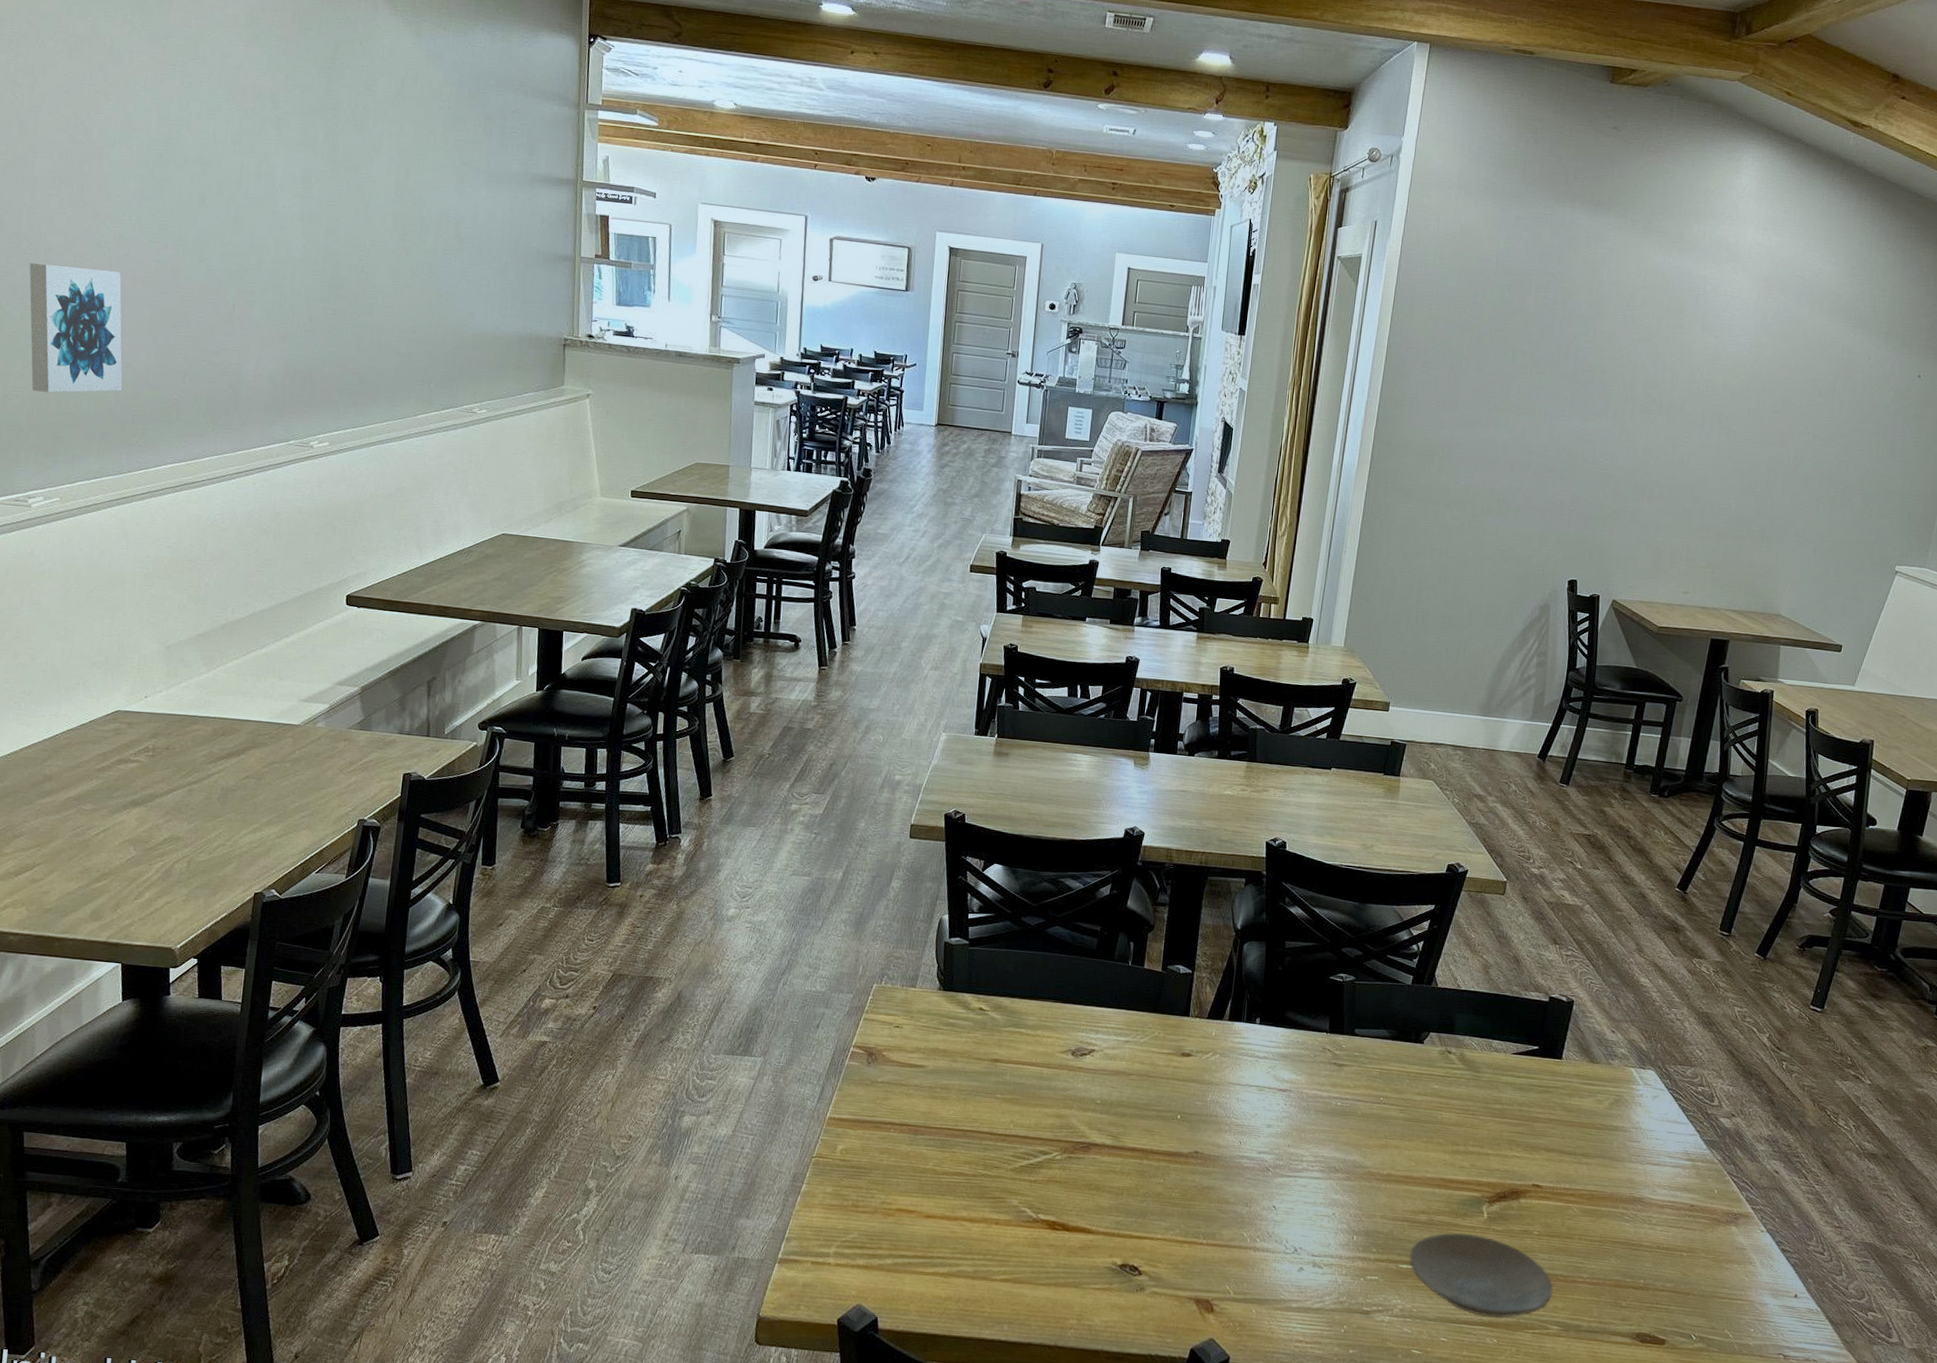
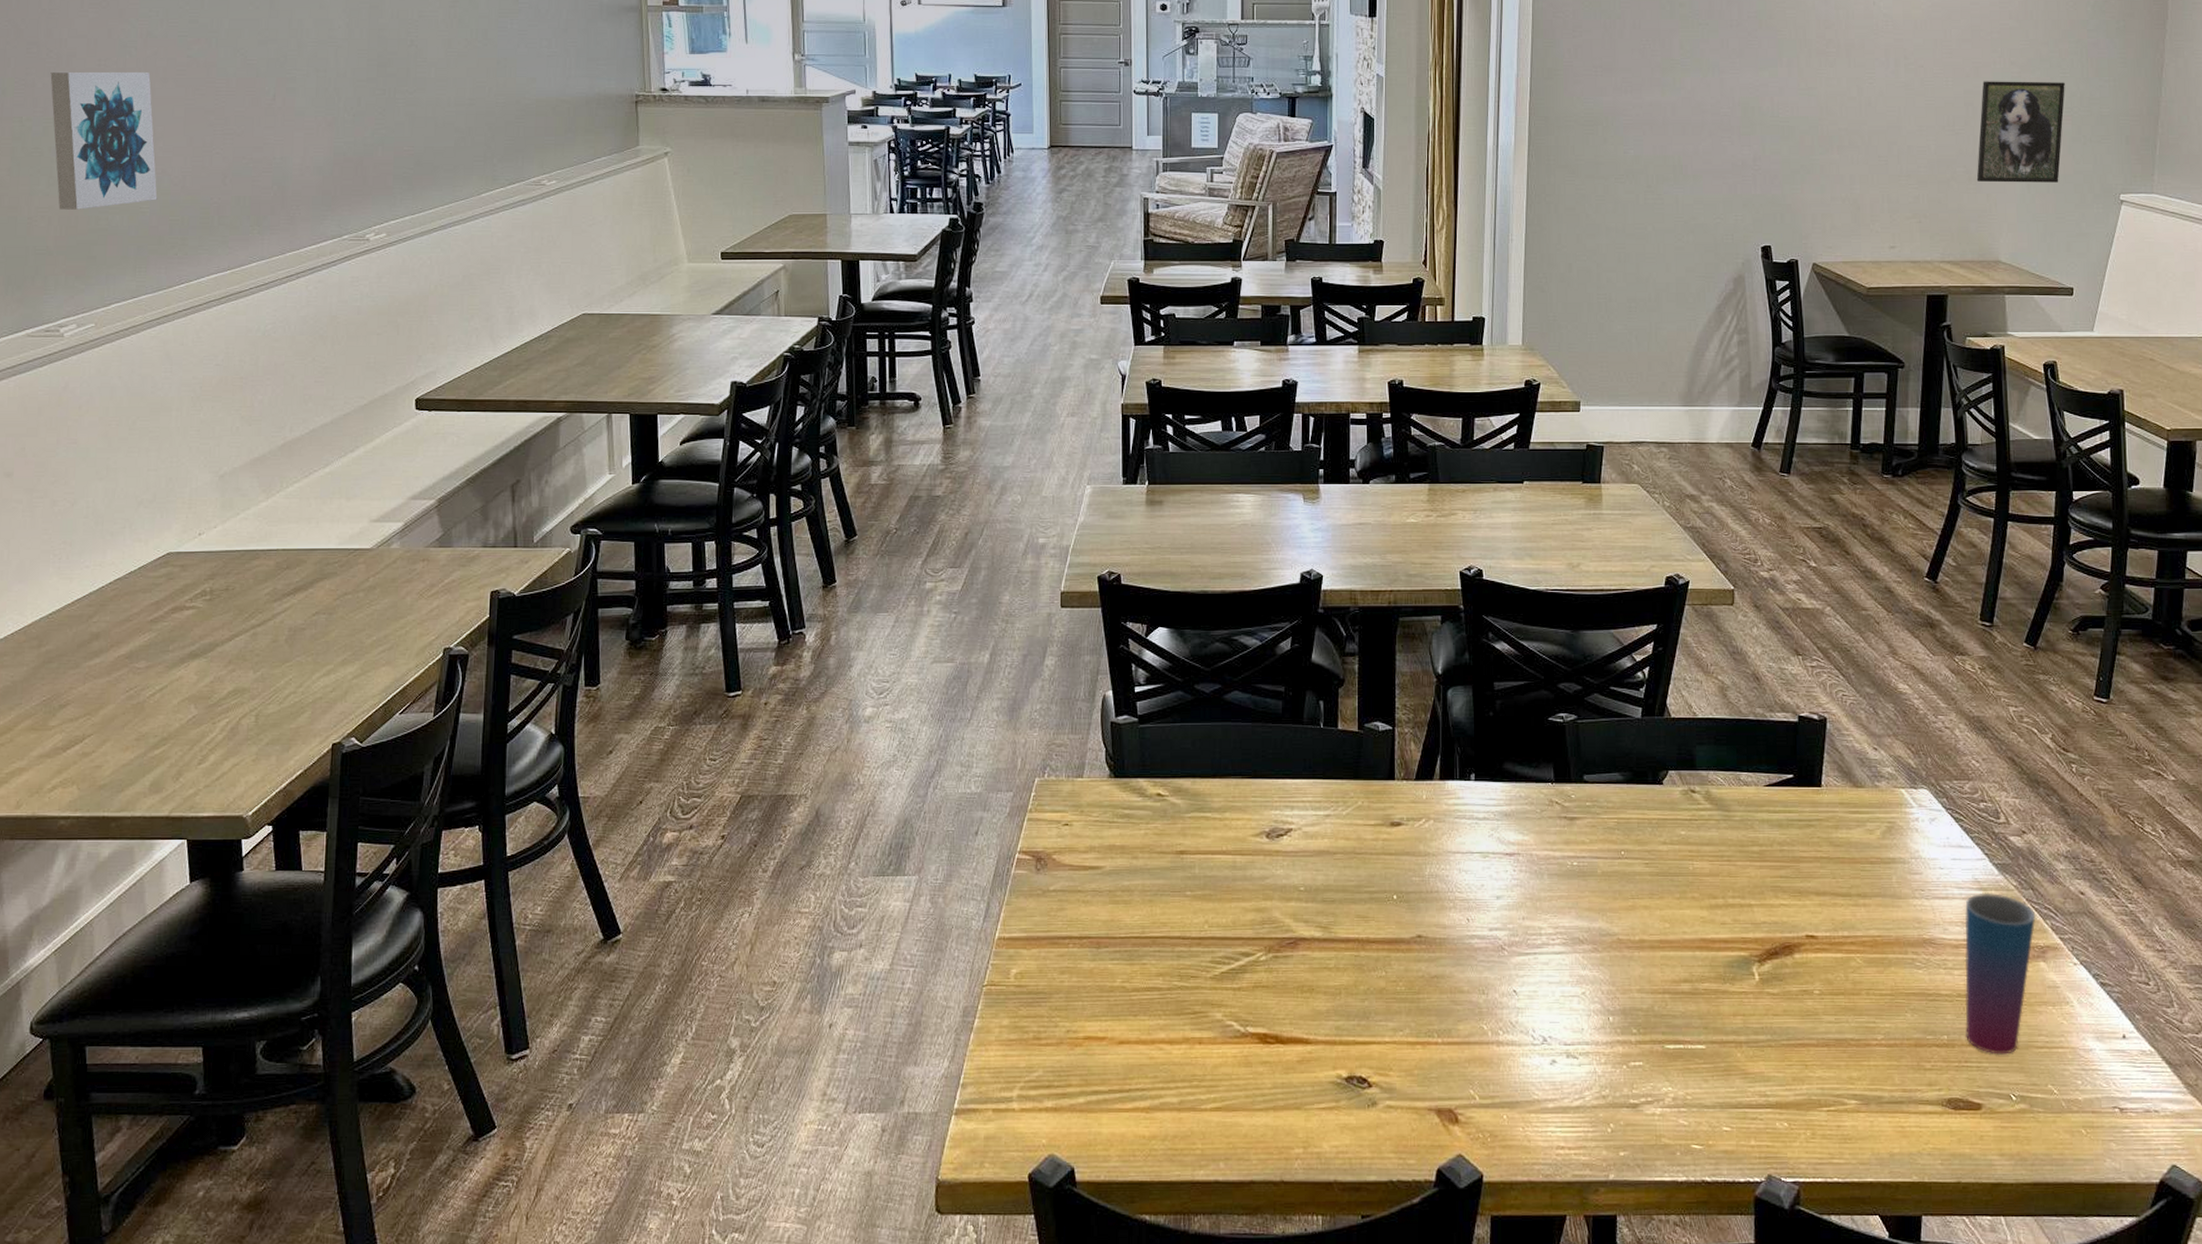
plate: present [1408,1233,1553,1319] -> none [1675,1000,1845,1098]
cup: none [1660,1163,1734,1301] -> present [1964,892,2036,1055]
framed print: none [1769,450,1860,549] -> present [1976,81,2065,183]

